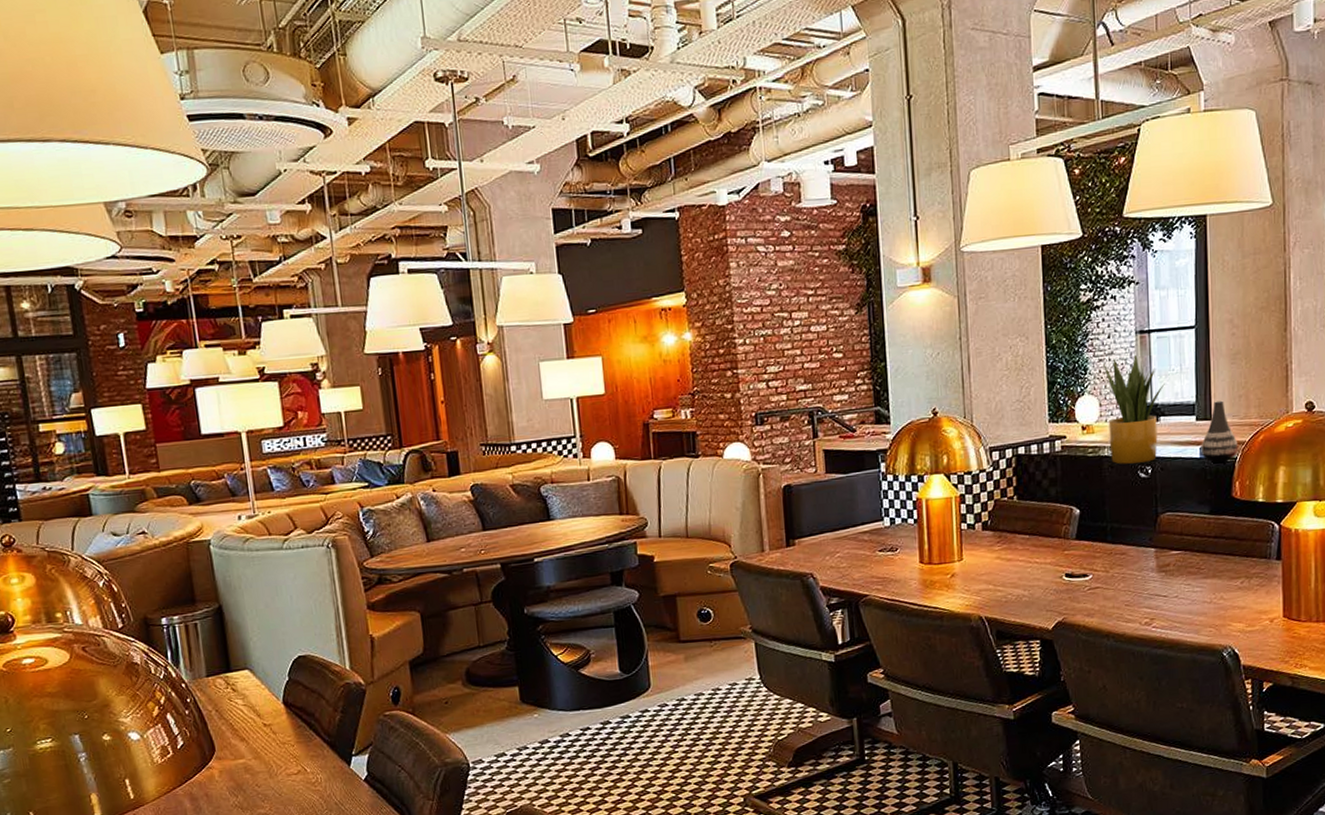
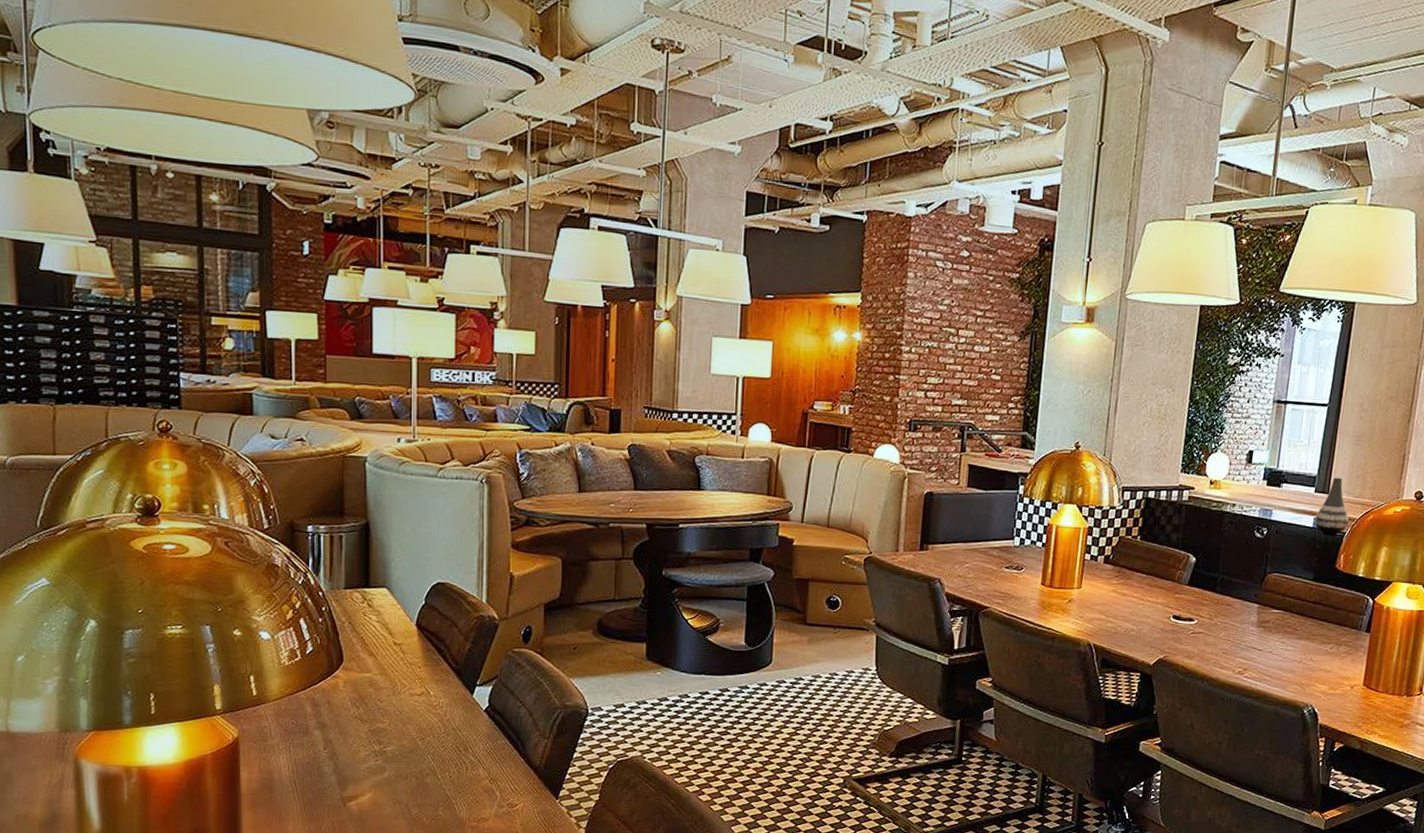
planter: present [1102,353,1166,465] -> none [1232,420,1293,524]

